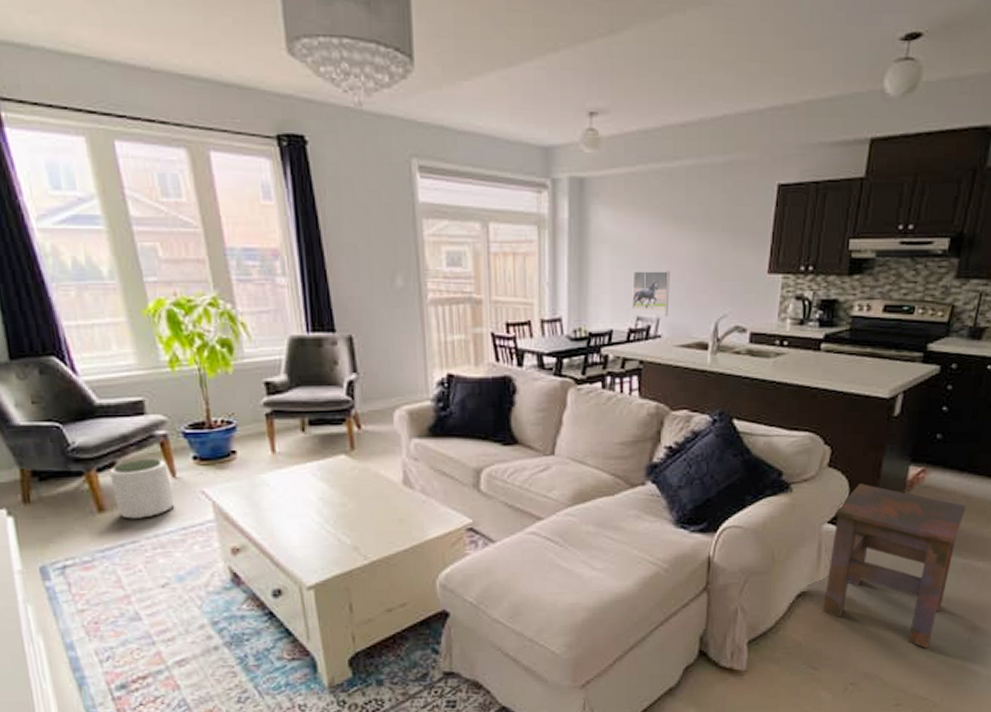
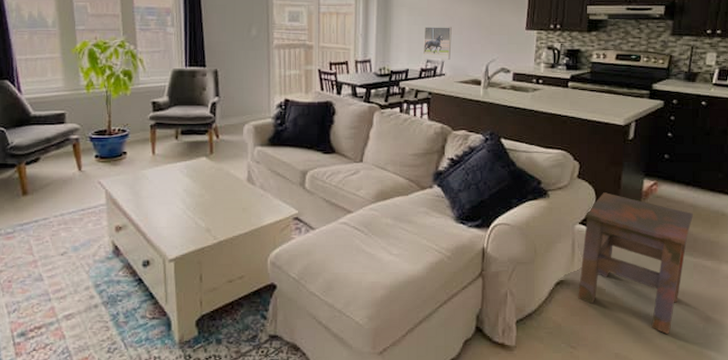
plant pot: present [109,459,175,519] -> none [34,156,78,201]

